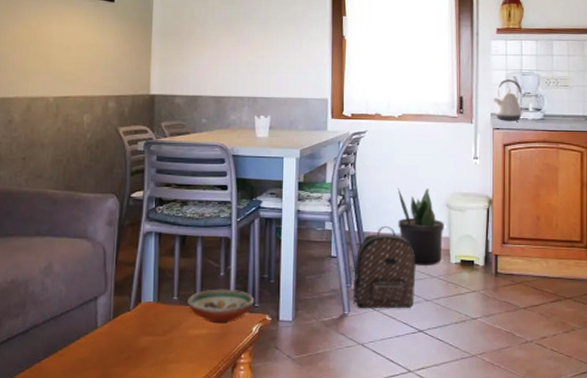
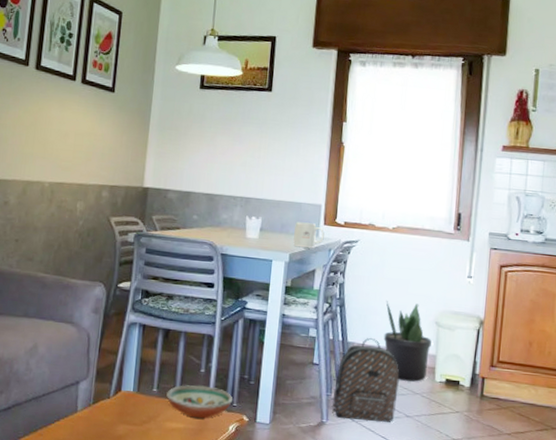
mug: none [303,117,333,143] -> present [293,222,325,249]
kettle: present [492,79,524,121] -> none [491,199,525,243]

